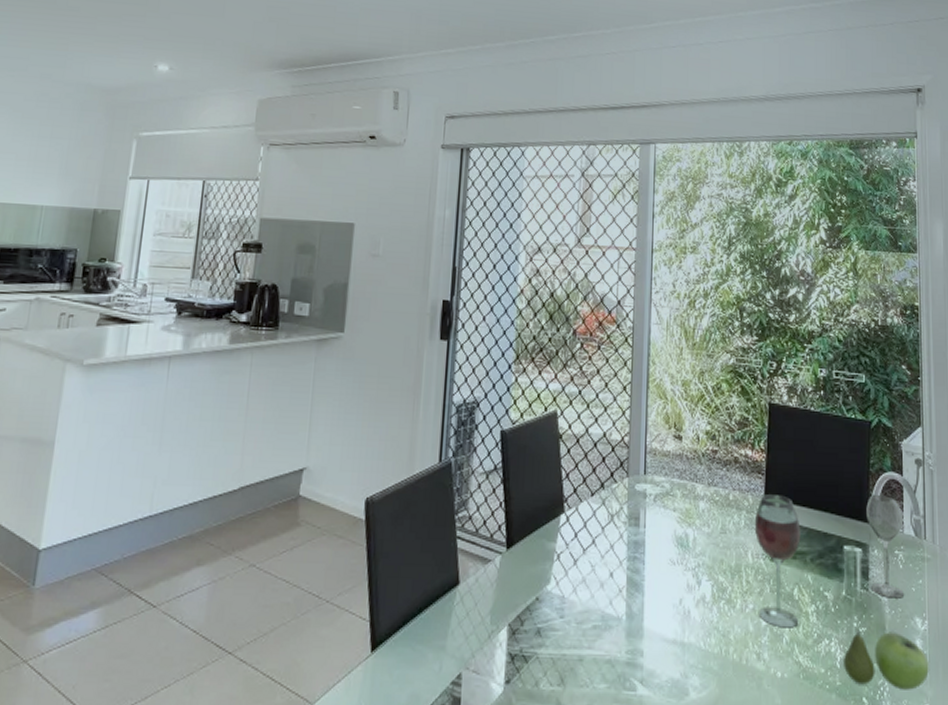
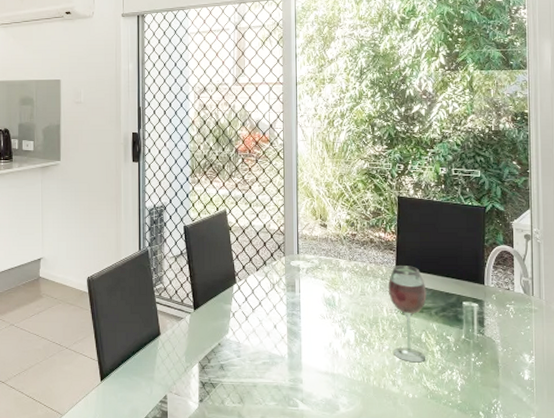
fruit: present [842,628,875,685] -> none [462,362,490,403]
wineglass: present [866,494,905,599] -> none [482,262,515,340]
fruit: present [875,632,929,690] -> none [490,364,535,407]

